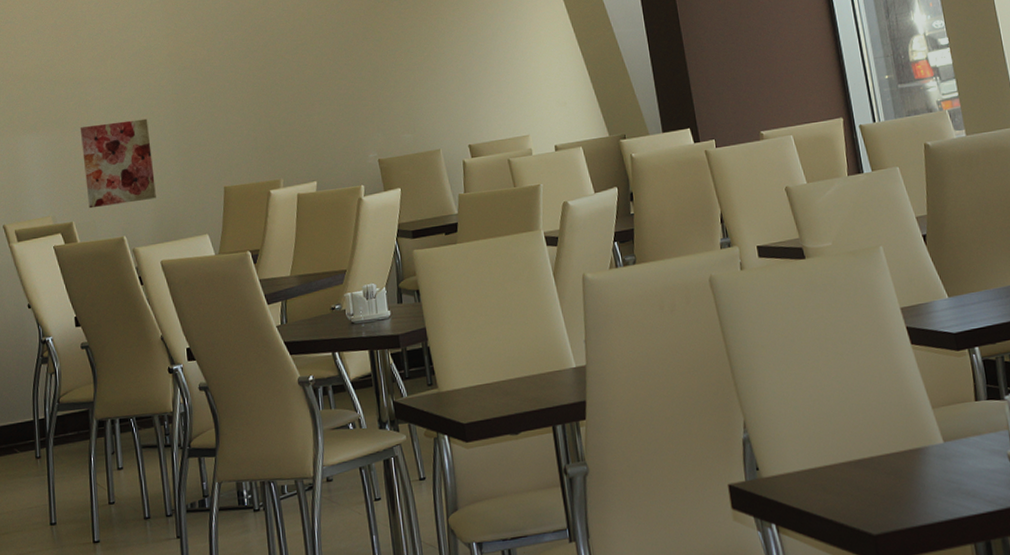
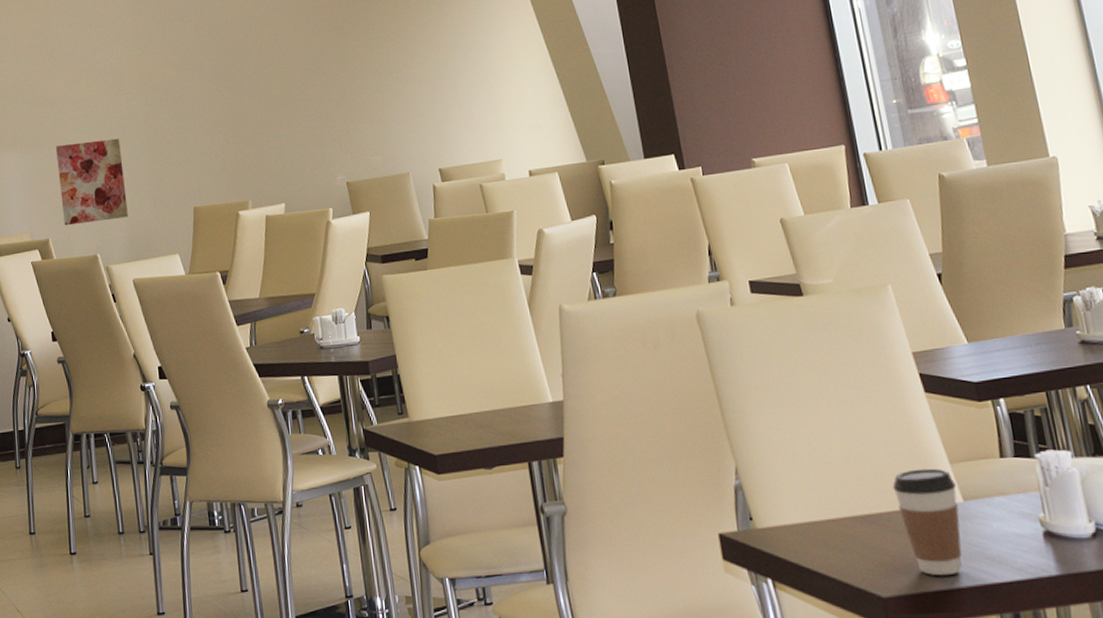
coffee cup: none [882,413,942,512] -> present [892,468,962,576]

